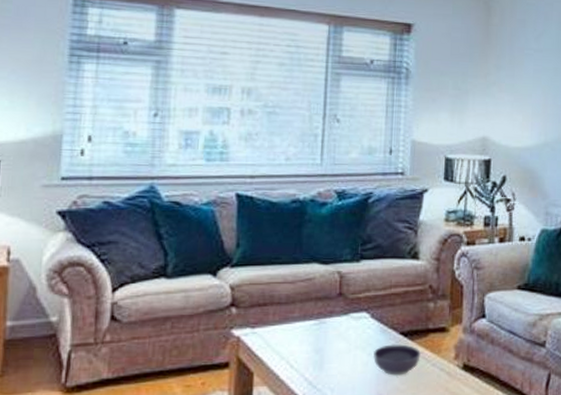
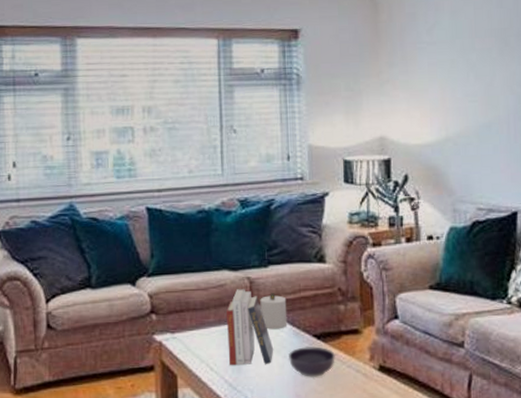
books: none [310,282,359,363] -> present [226,288,274,366]
candle: none [348,287,377,326] -> present [260,292,288,330]

